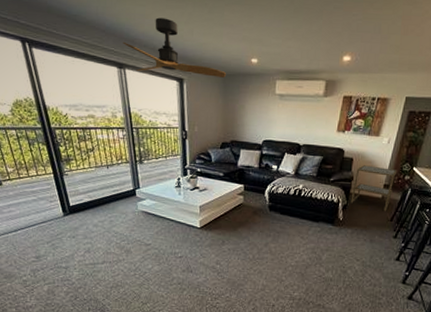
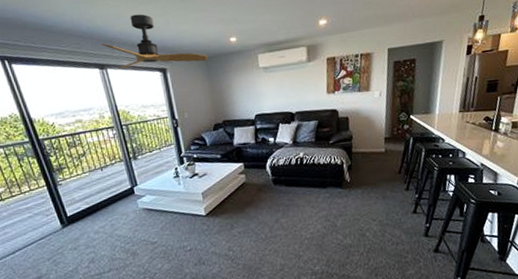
side table: present [350,165,398,211] -> none [354,121,395,165]

